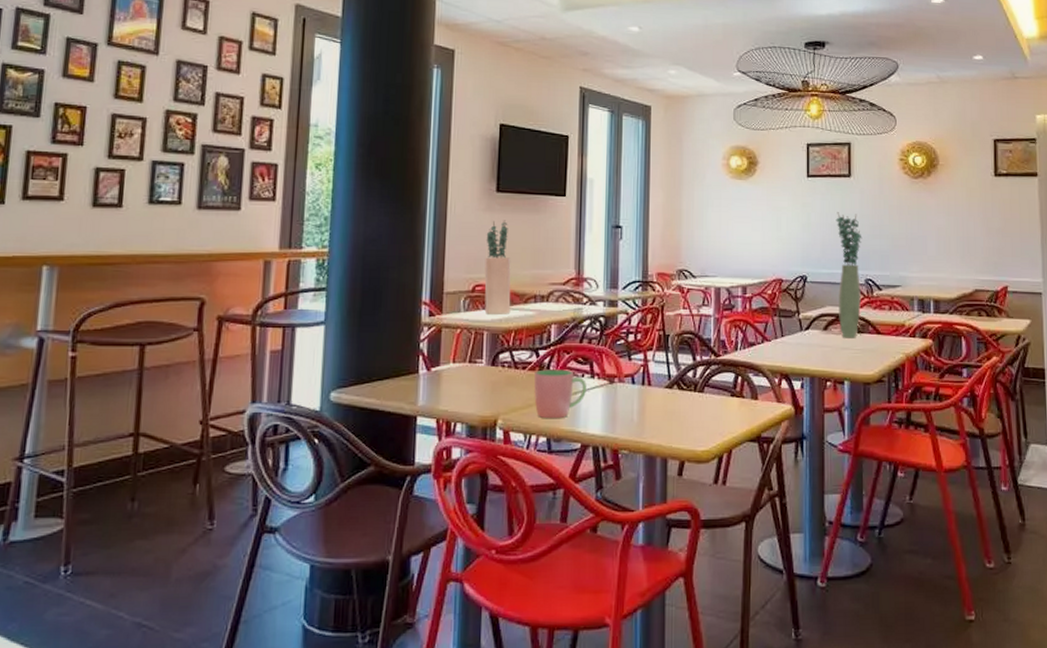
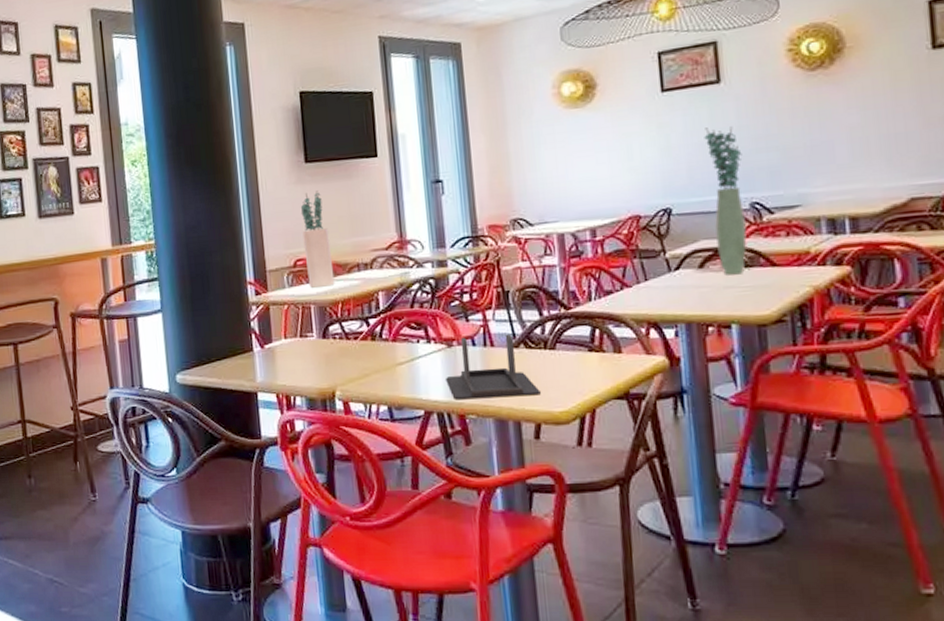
cup: present [534,369,586,419] -> none [367,336,424,388]
napkin holder: none [605,375,687,435] -> present [446,334,541,400]

